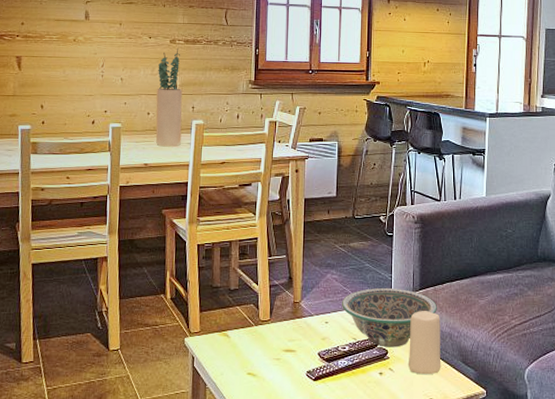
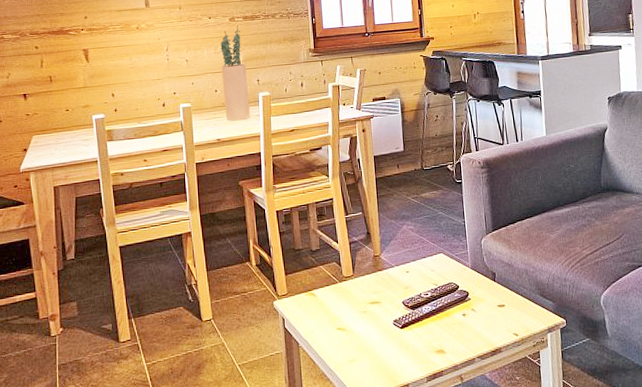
decorative bowl: present [341,287,437,348] -> none [419,232,511,290]
candle: present [408,311,441,375] -> none [486,250,521,312]

